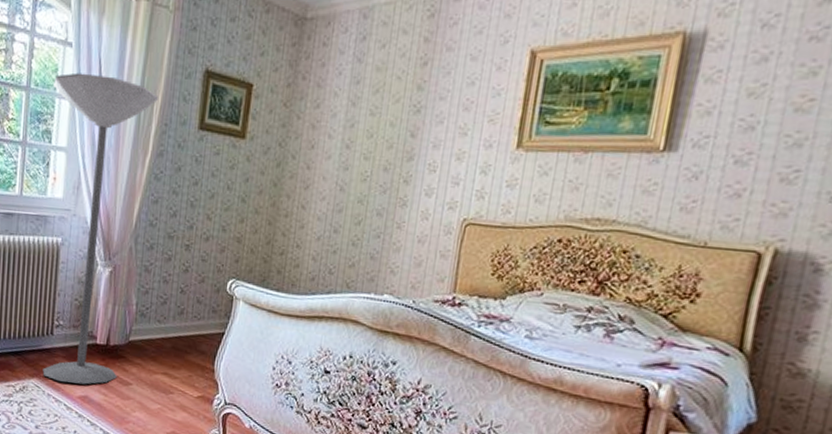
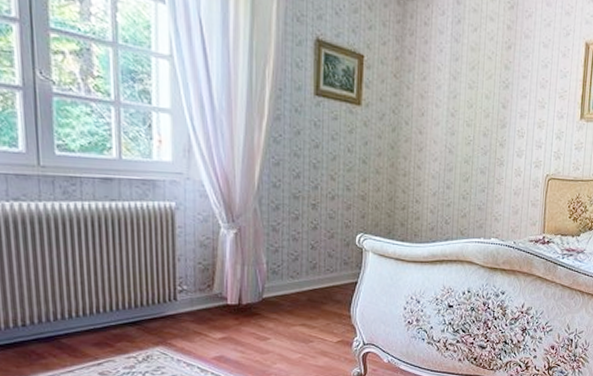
floor lamp: present [42,72,158,385] -> none [147,31,269,345]

